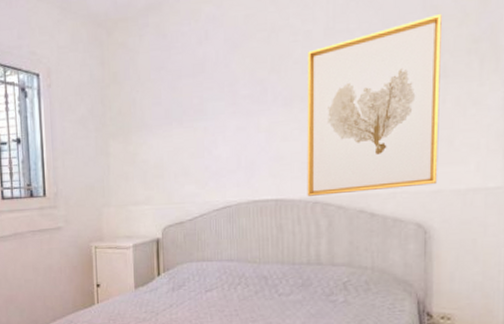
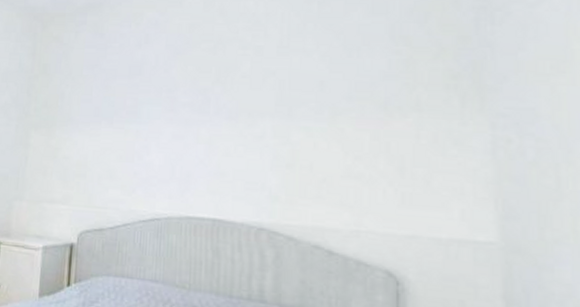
wall art: present [307,13,442,196] -> none [250,44,413,229]

